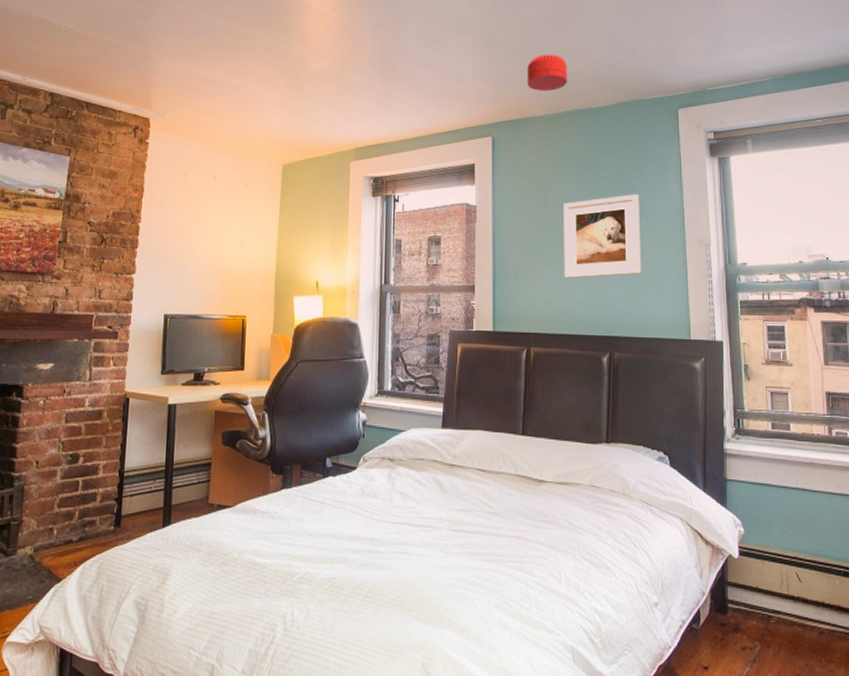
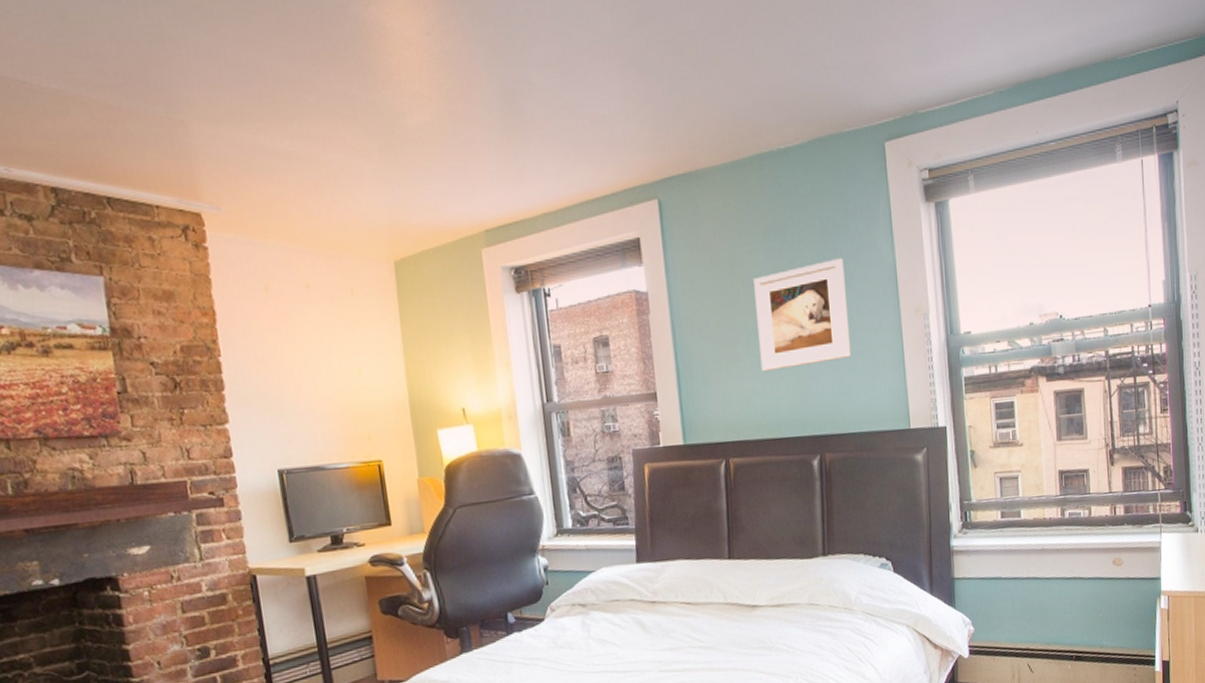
smoke detector: present [527,54,568,91] -> none [693,78,747,132]

